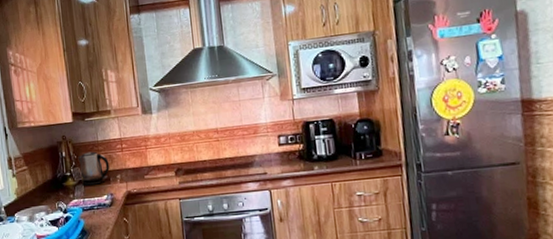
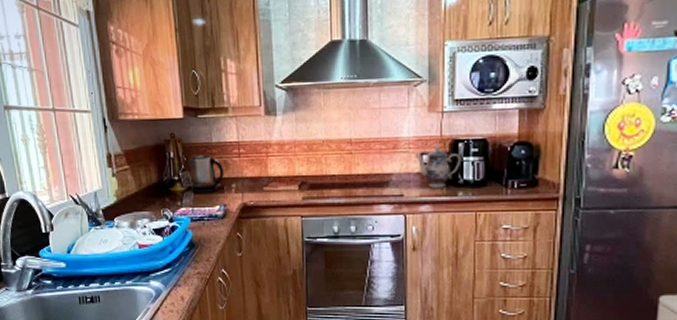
teapot: none [273,127,314,165] -> present [415,145,462,188]

